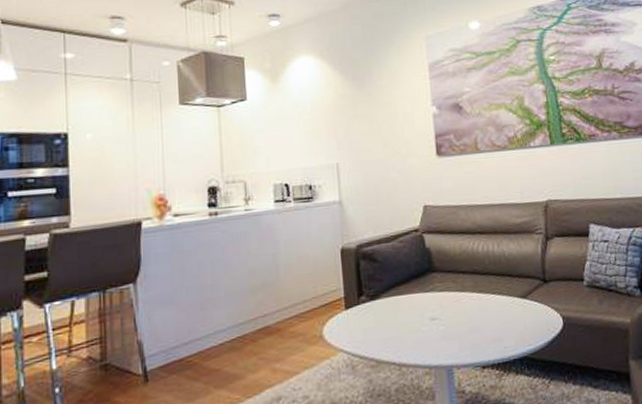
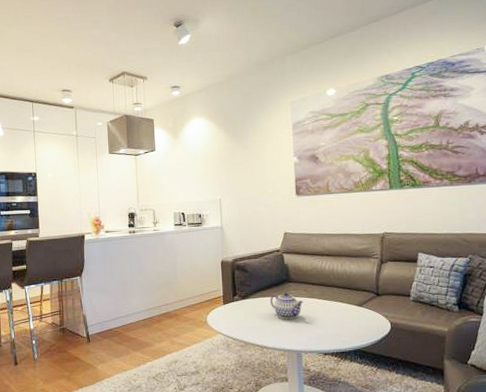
teapot: none [408,286,452,324] -> present [269,292,303,320]

